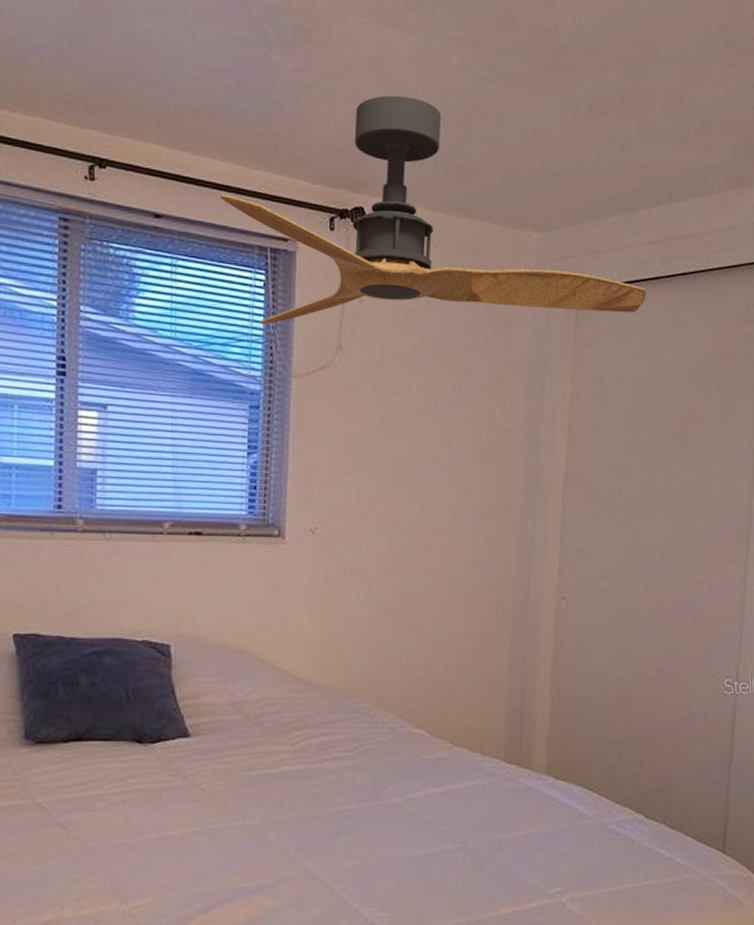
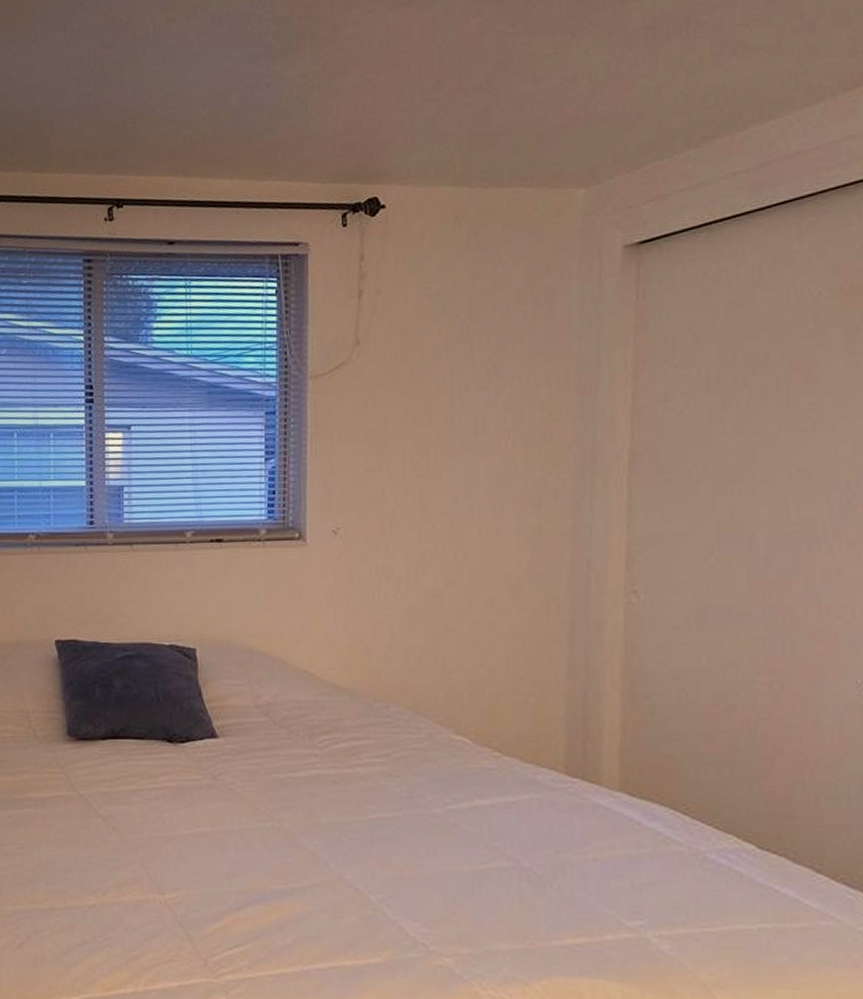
ceiling fan: present [219,95,647,325] -> none [229,73,732,331]

